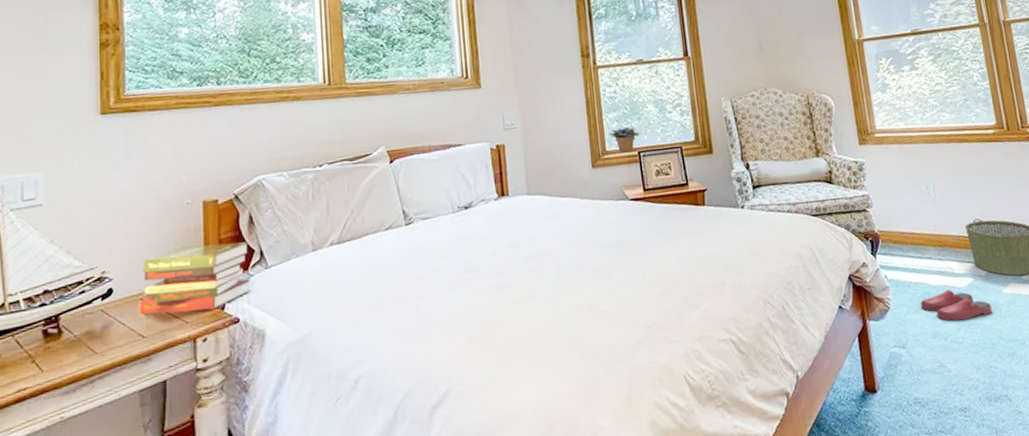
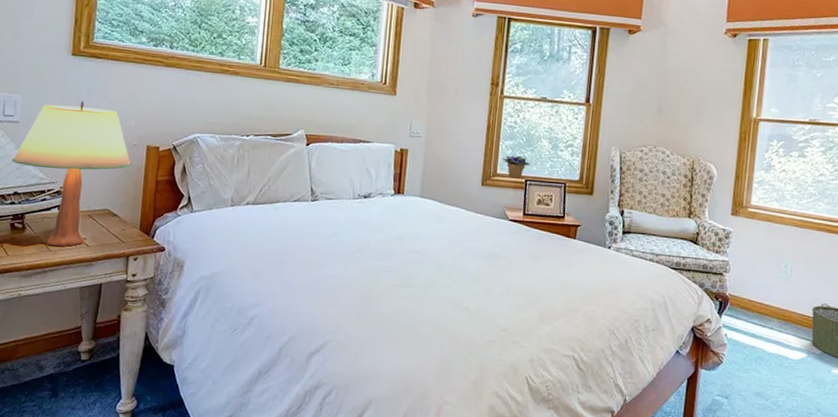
table lamp: none [36,164,187,348] -> present [11,101,132,247]
books: present [139,242,251,315] -> none [87,180,179,236]
slippers: present [920,289,992,321] -> none [752,358,817,389]

